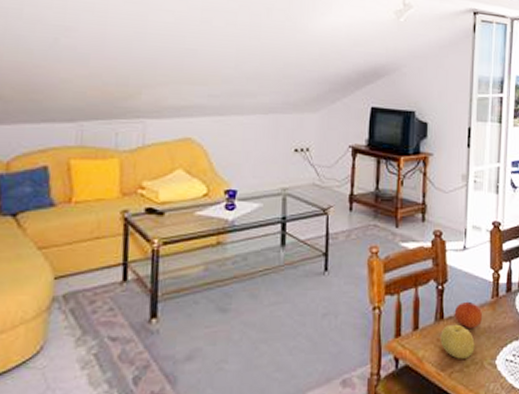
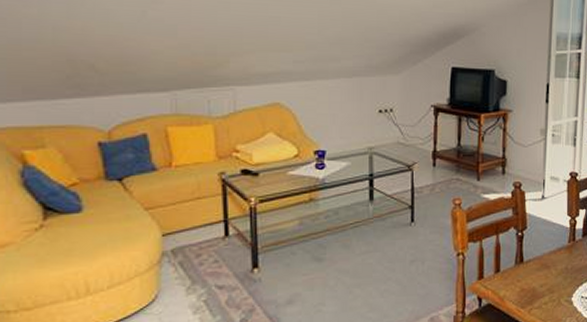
fruit: present [440,324,475,359] -> none [520,266,553,297]
fruit: present [454,301,483,329] -> none [533,246,560,271]

